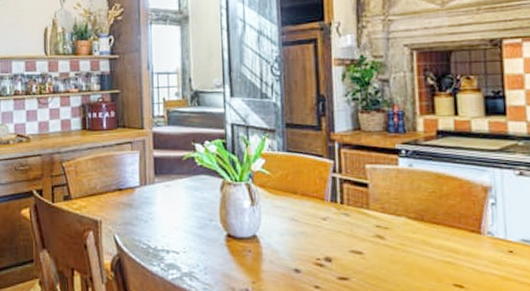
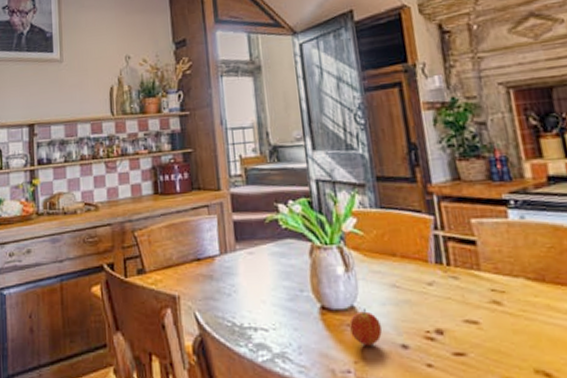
fruit: none [251,237,278,269] -> present [349,308,382,346]

